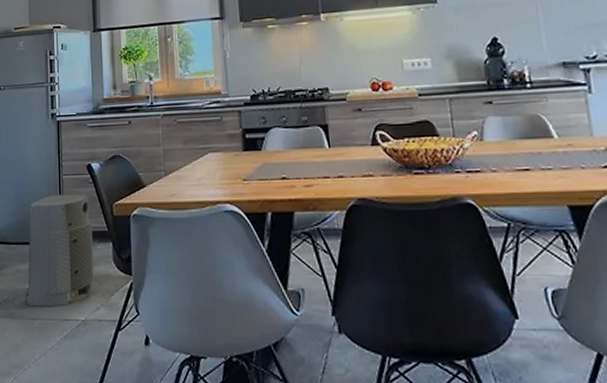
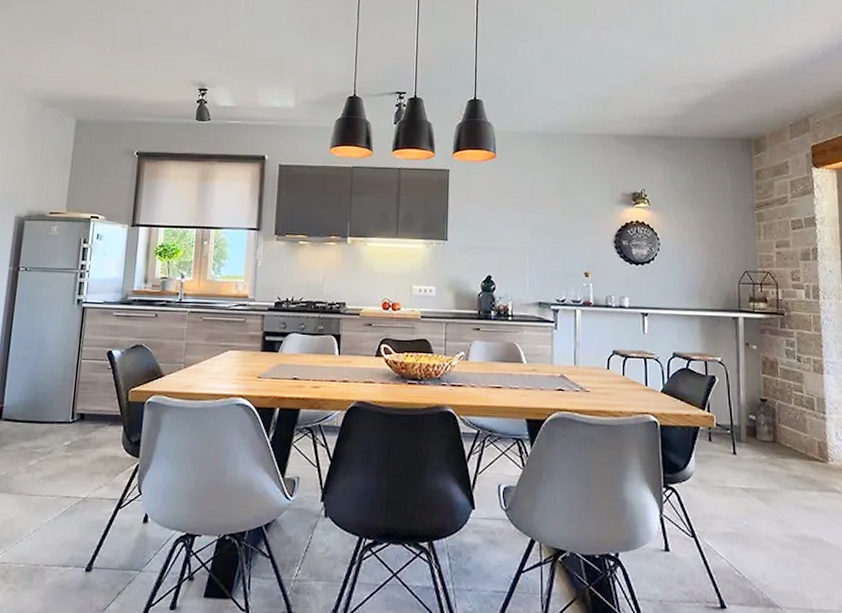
air purifier: present [25,194,95,307] -> none [26,377,105,484]

